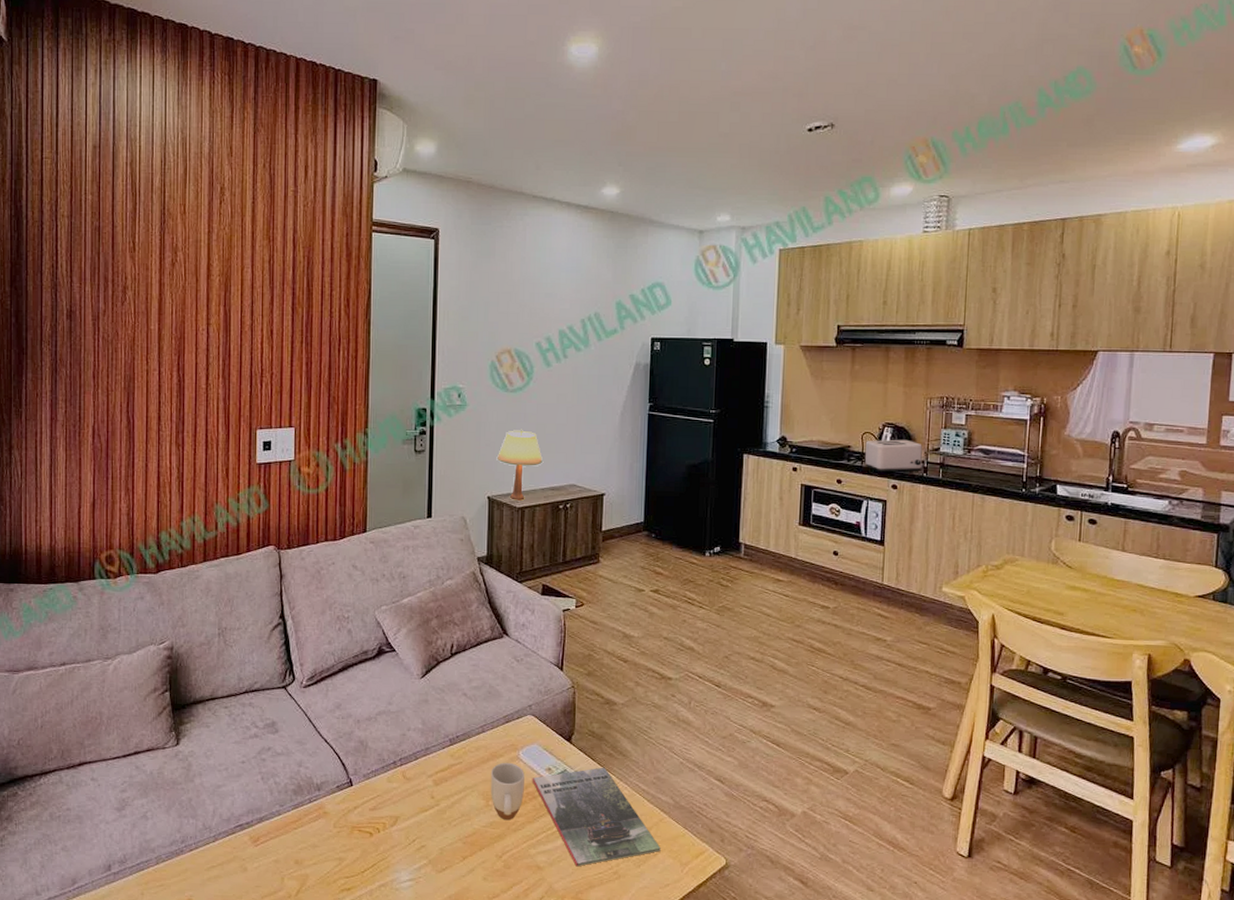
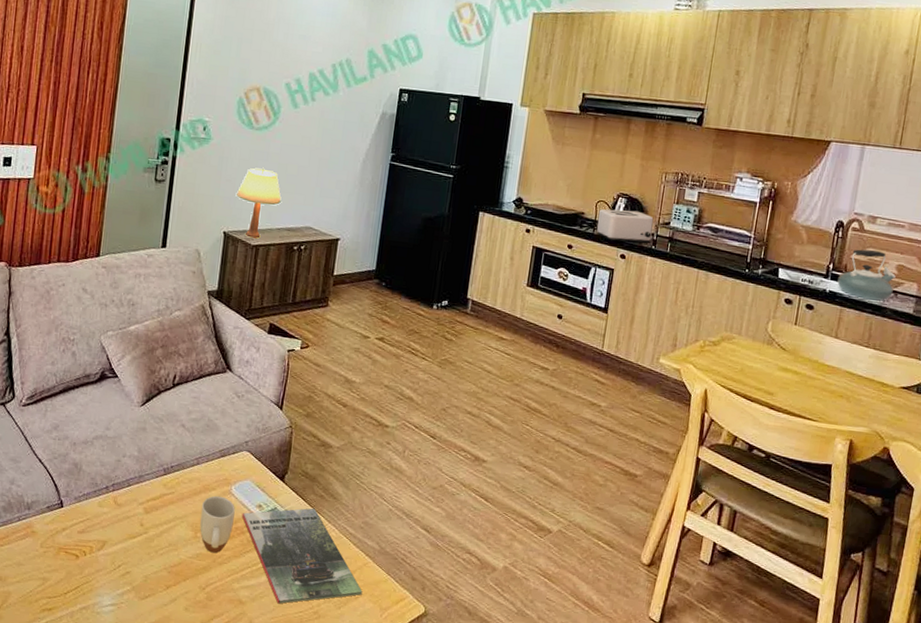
kettle: none [1119,458,1179,509] -> present [837,249,896,301]

